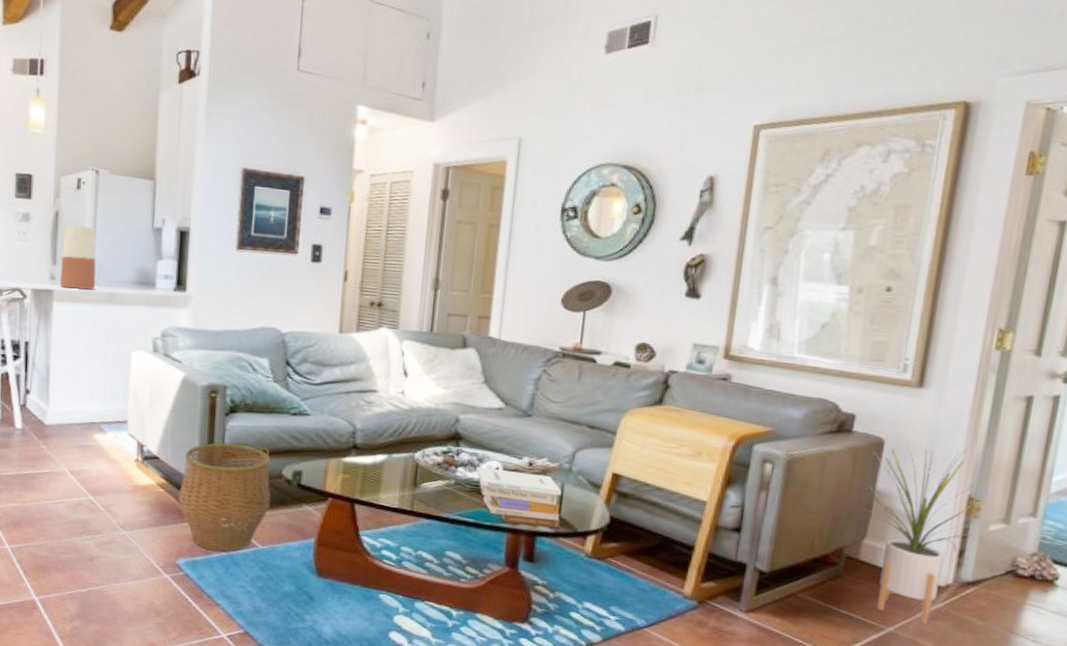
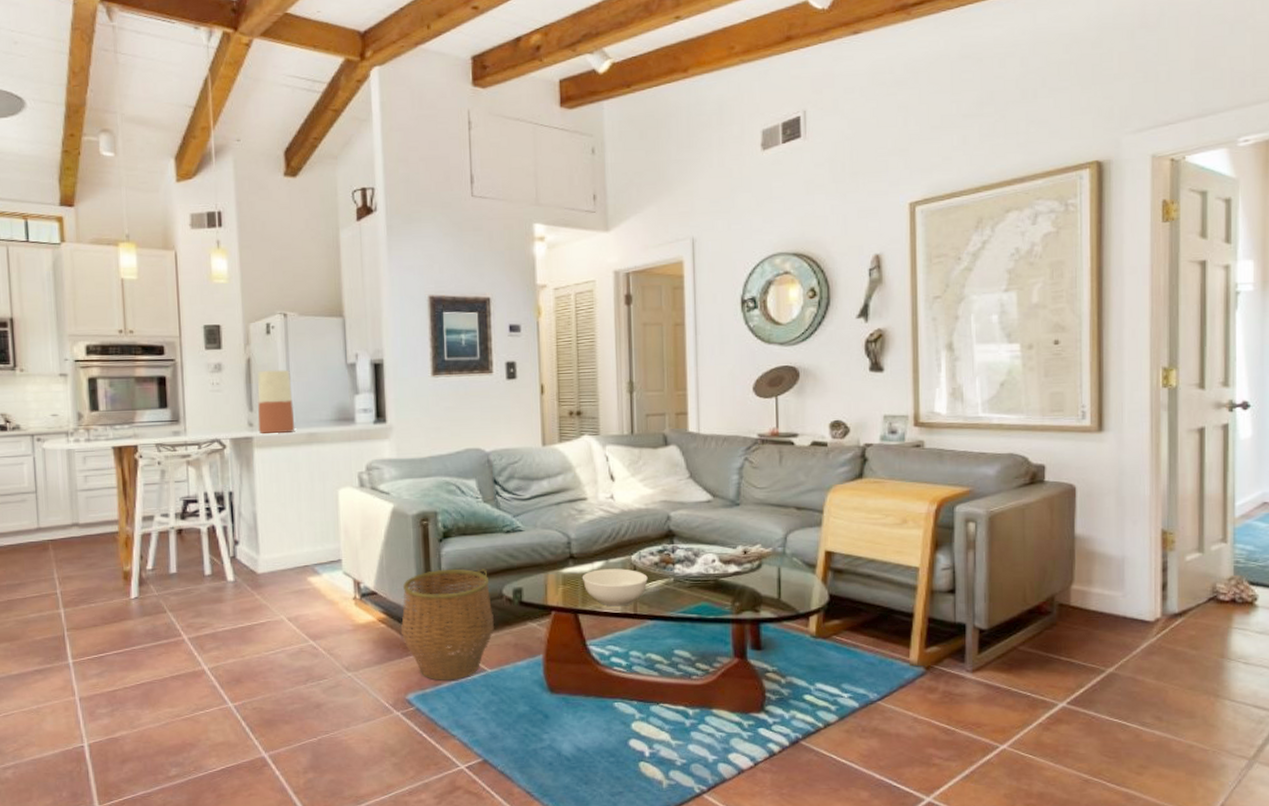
bowl: none [362,462,429,502] -> present [582,569,648,607]
books: present [476,467,562,528] -> none [693,561,782,614]
house plant: present [865,444,993,624] -> none [1066,486,1181,660]

